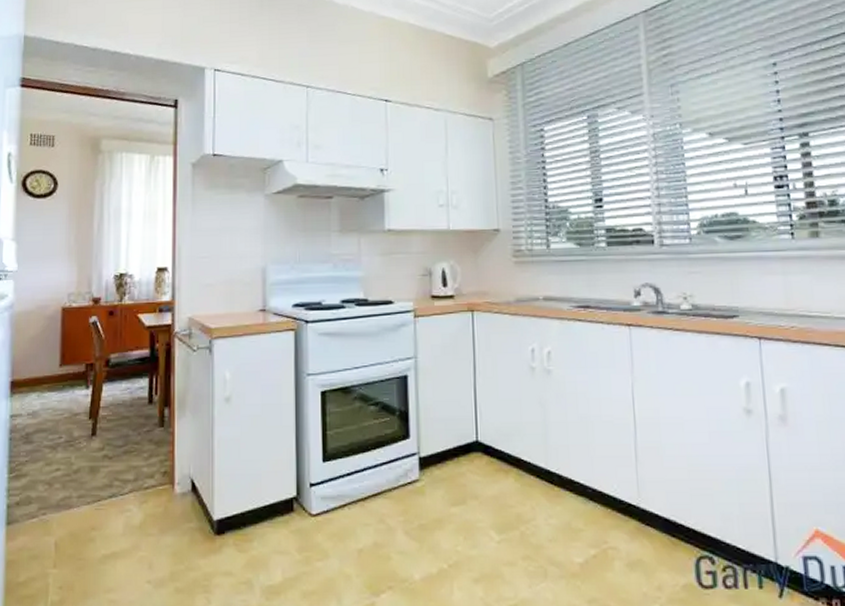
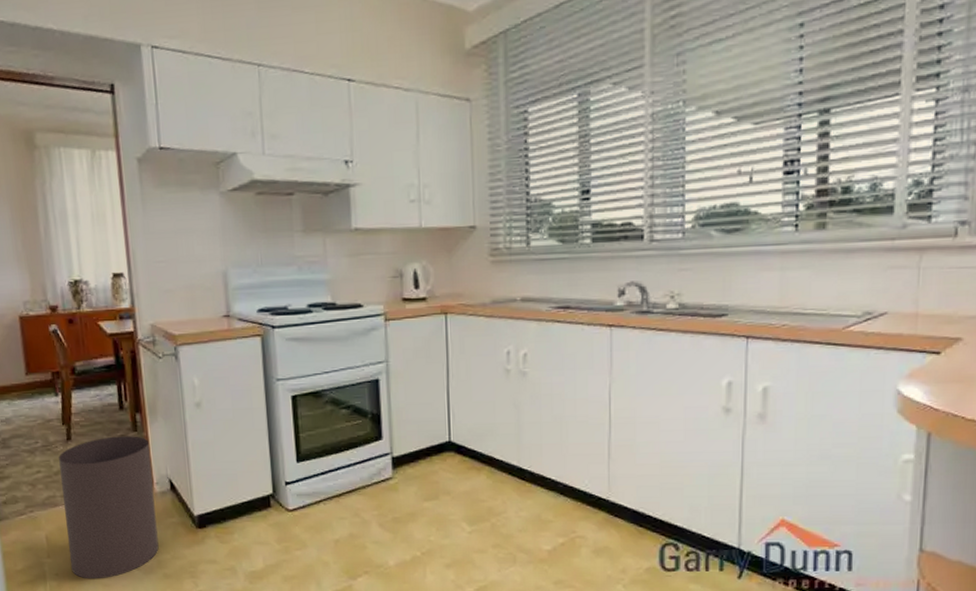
waste bin: none [78,431,174,594] -> present [59,436,159,579]

